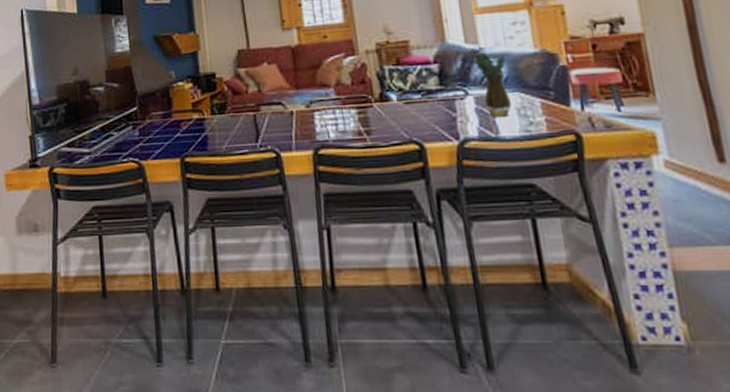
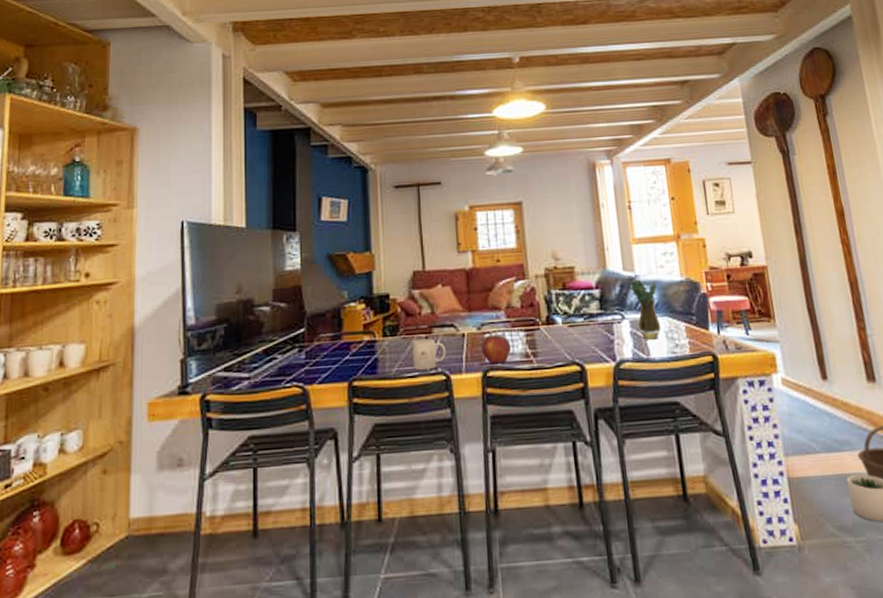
mug: none [240,116,275,148] -> present [411,338,446,371]
fruit: none [310,111,343,142] -> present [480,334,512,364]

